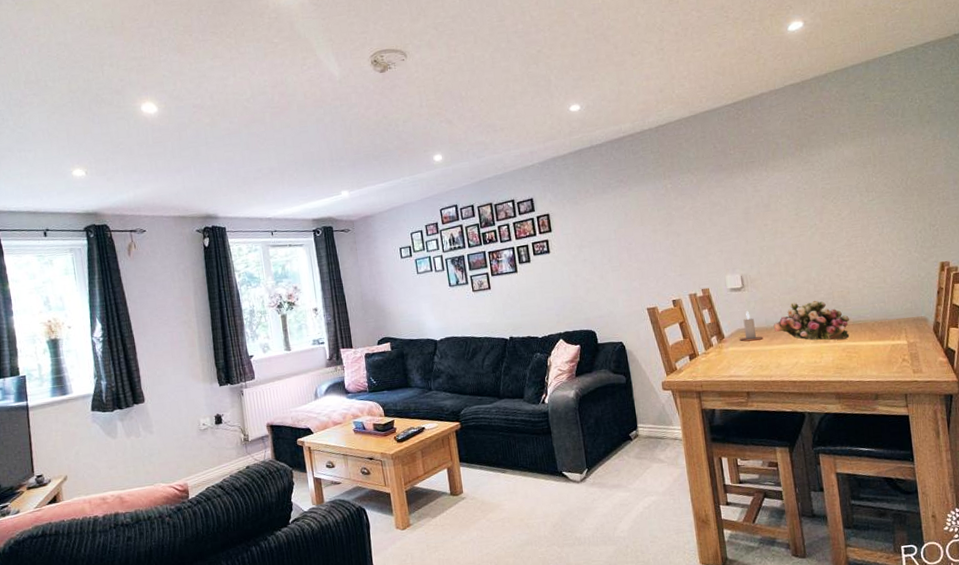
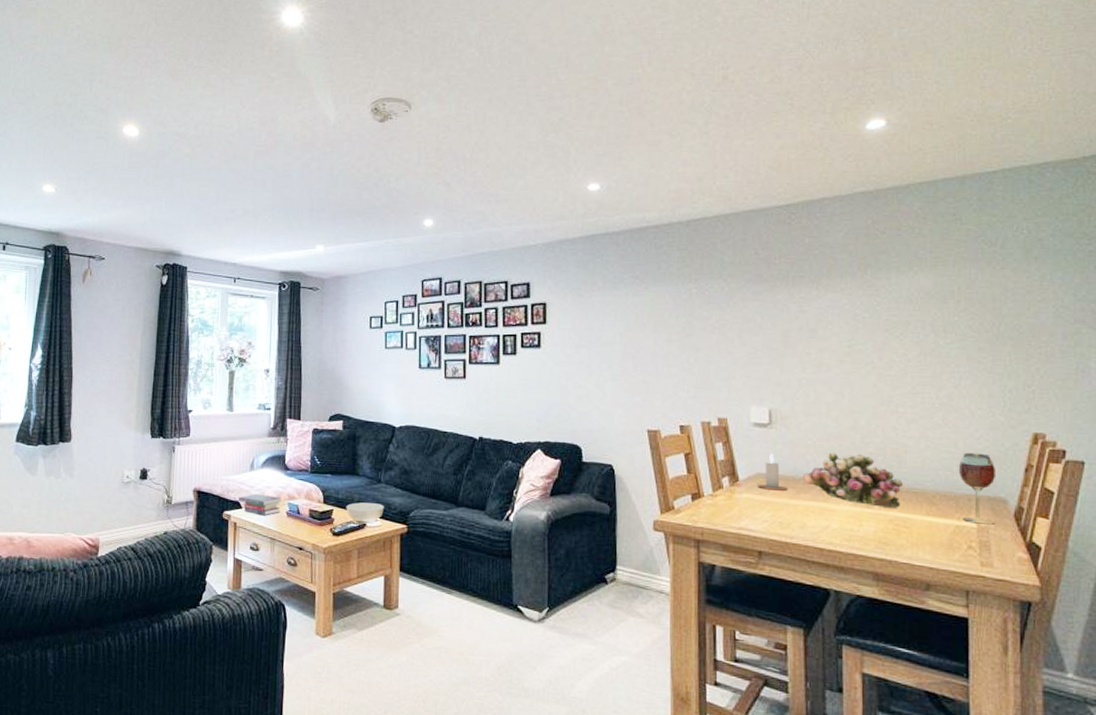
books: none [308,418,348,437] -> present [238,493,281,516]
bowl: none [405,408,439,428] -> present [346,502,385,524]
wineglass: none [888,284,919,341] -> present [958,452,997,525]

